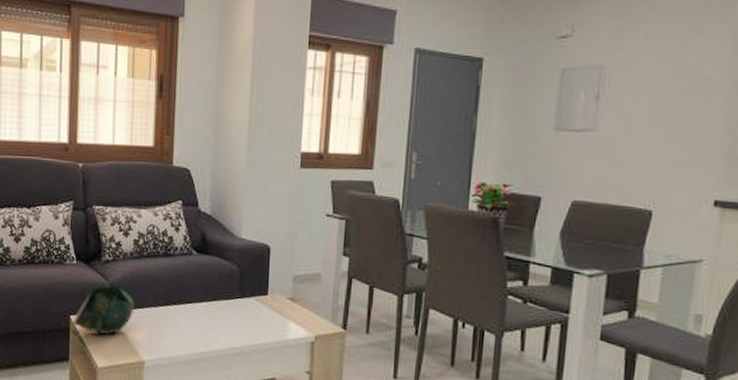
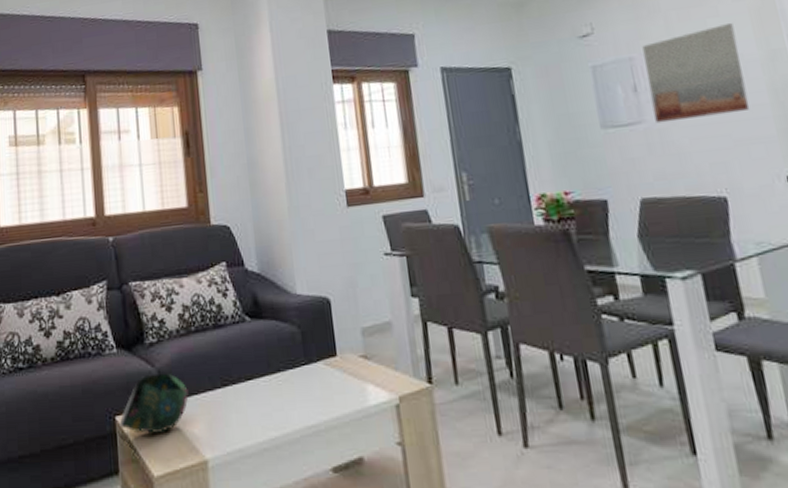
wall art: none [608,45,713,134] -> present [642,23,750,124]

